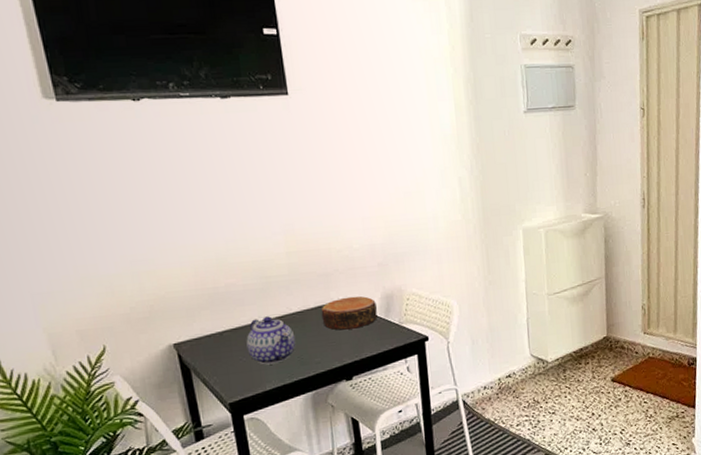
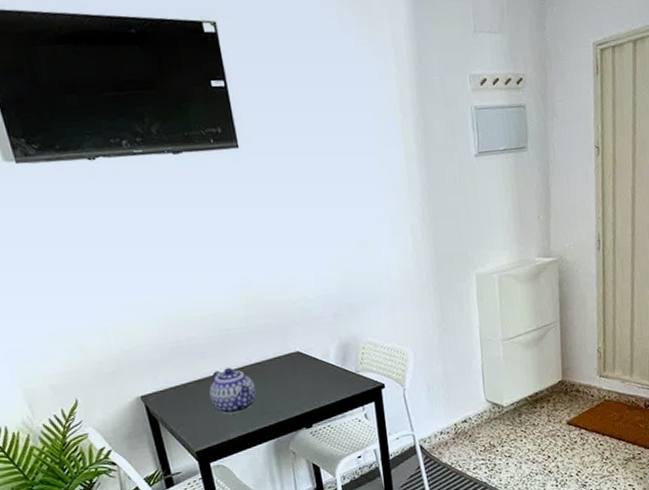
bowl: present [321,296,377,330] -> none [279,346,334,380]

